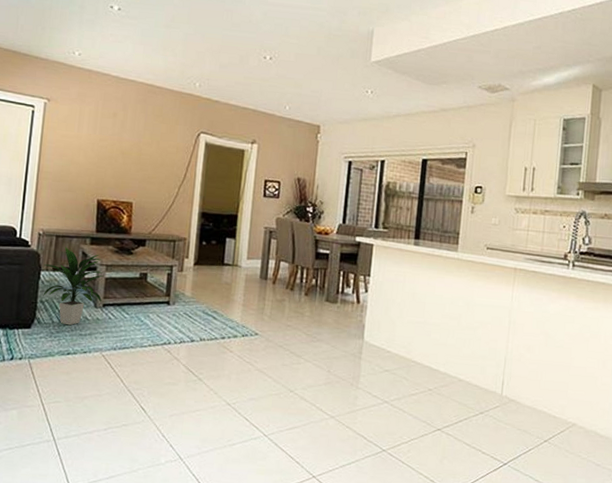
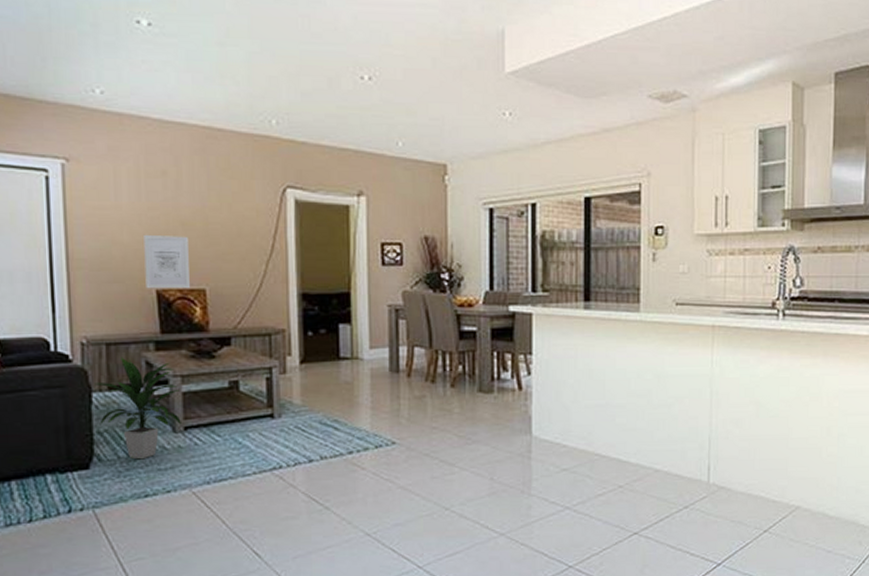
wall art: none [90,158,125,201] -> present [144,234,191,289]

